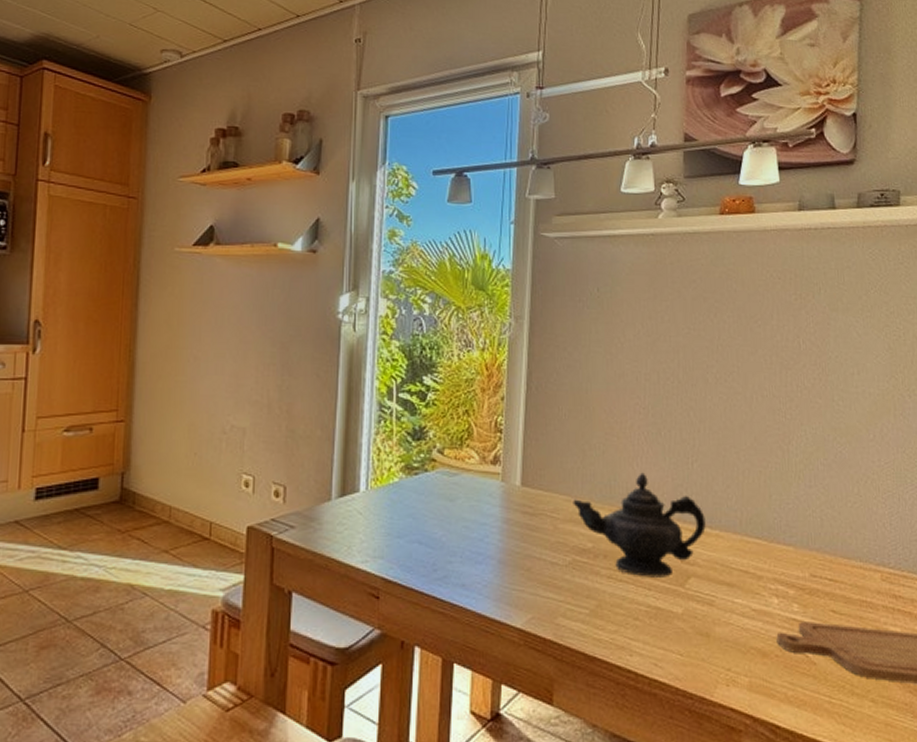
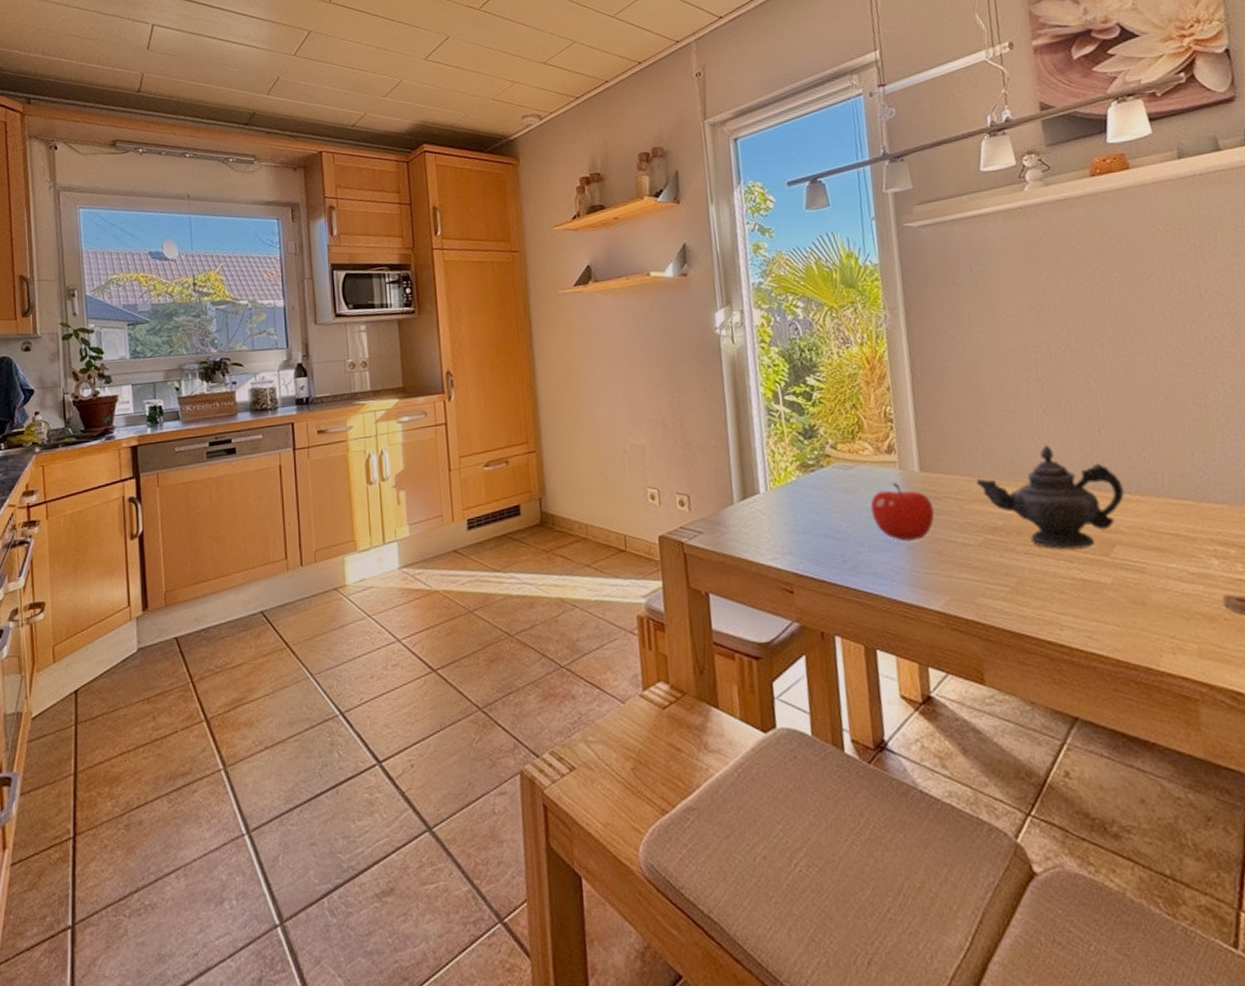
fruit: none [468,494,529,555] -> present [870,482,935,541]

